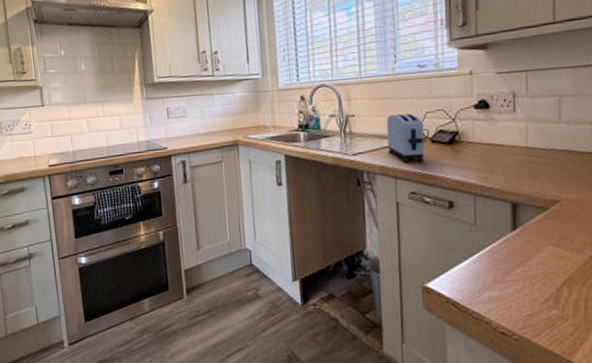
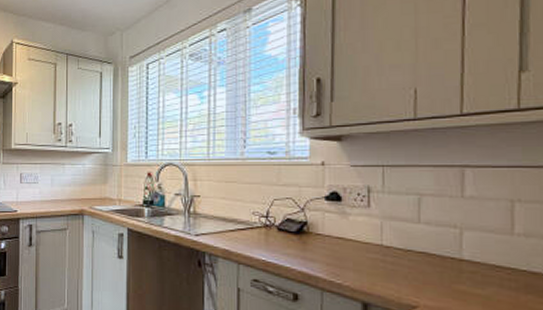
toaster: present [386,113,425,163] -> none [231,199,271,250]

